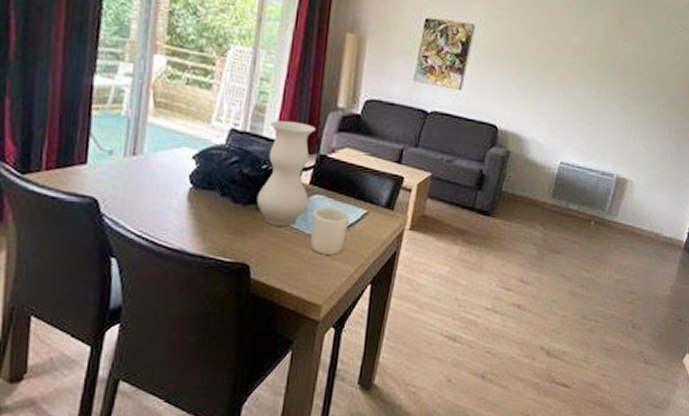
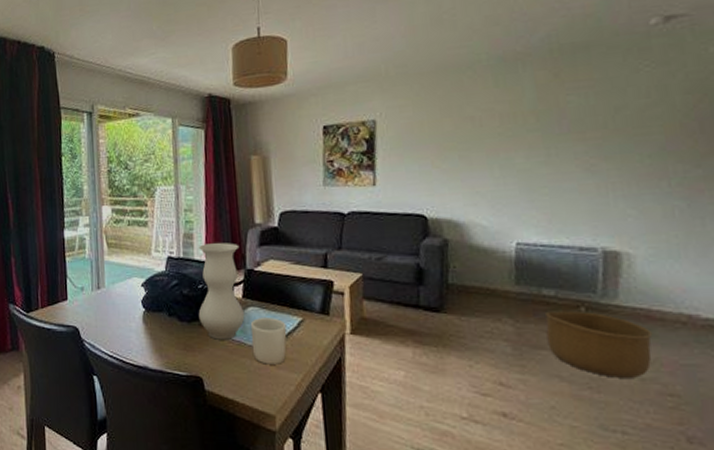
basket: none [562,222,632,279] -> present [544,310,653,378]

